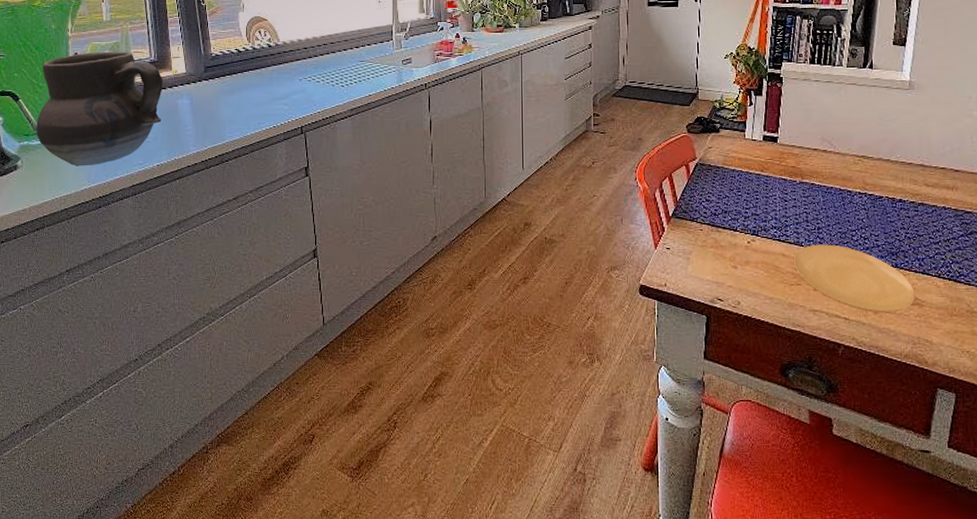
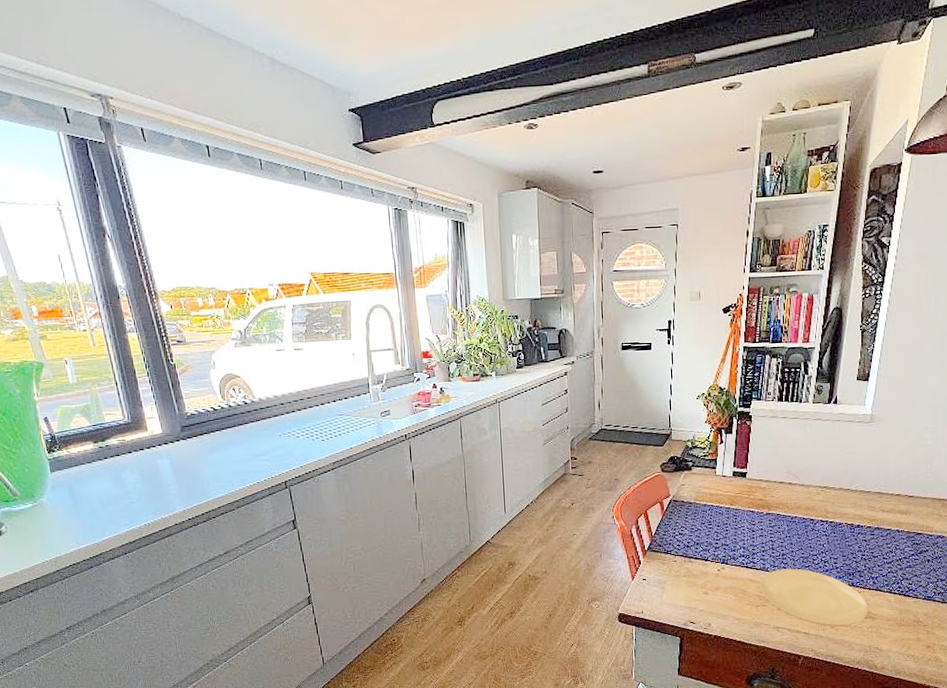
ceramic jug: present [36,51,163,166] -> none [12,414,144,529]

